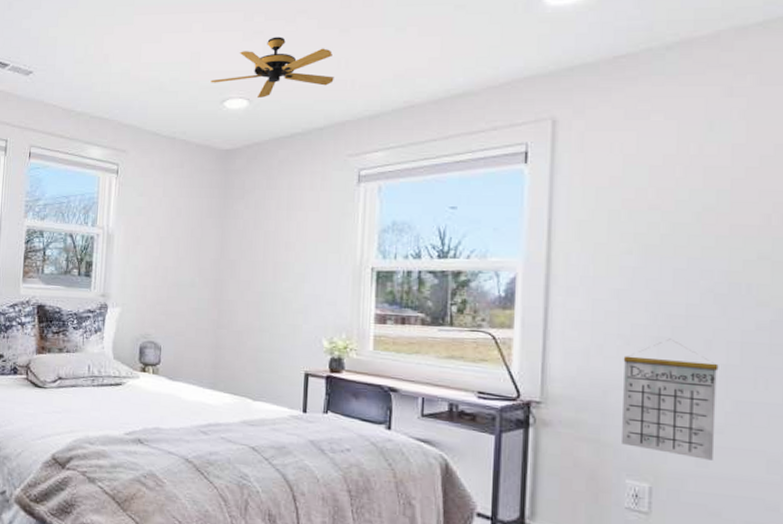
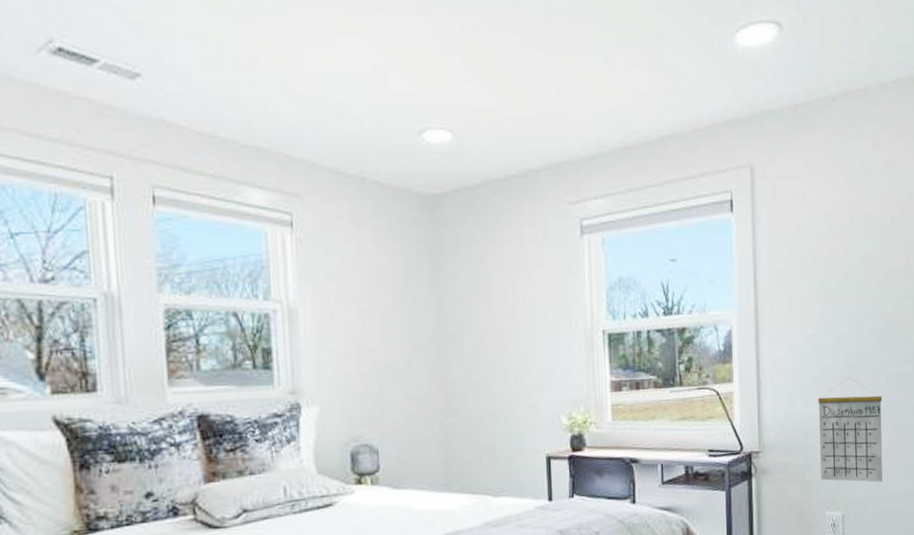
ceiling fan: present [210,36,334,98] -> none [402,53,545,130]

